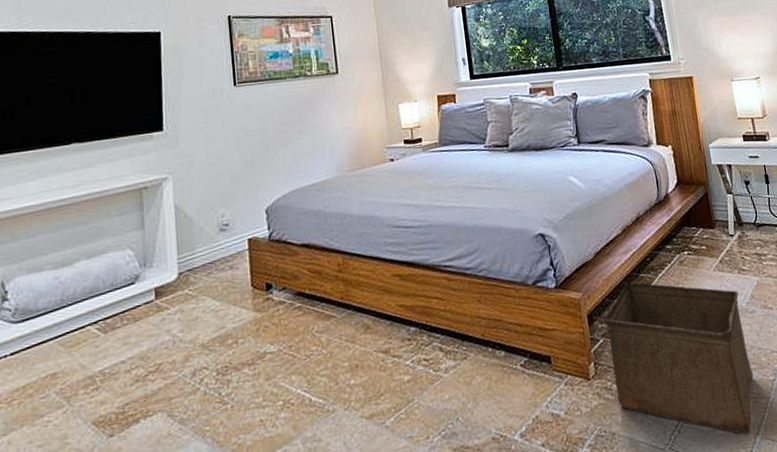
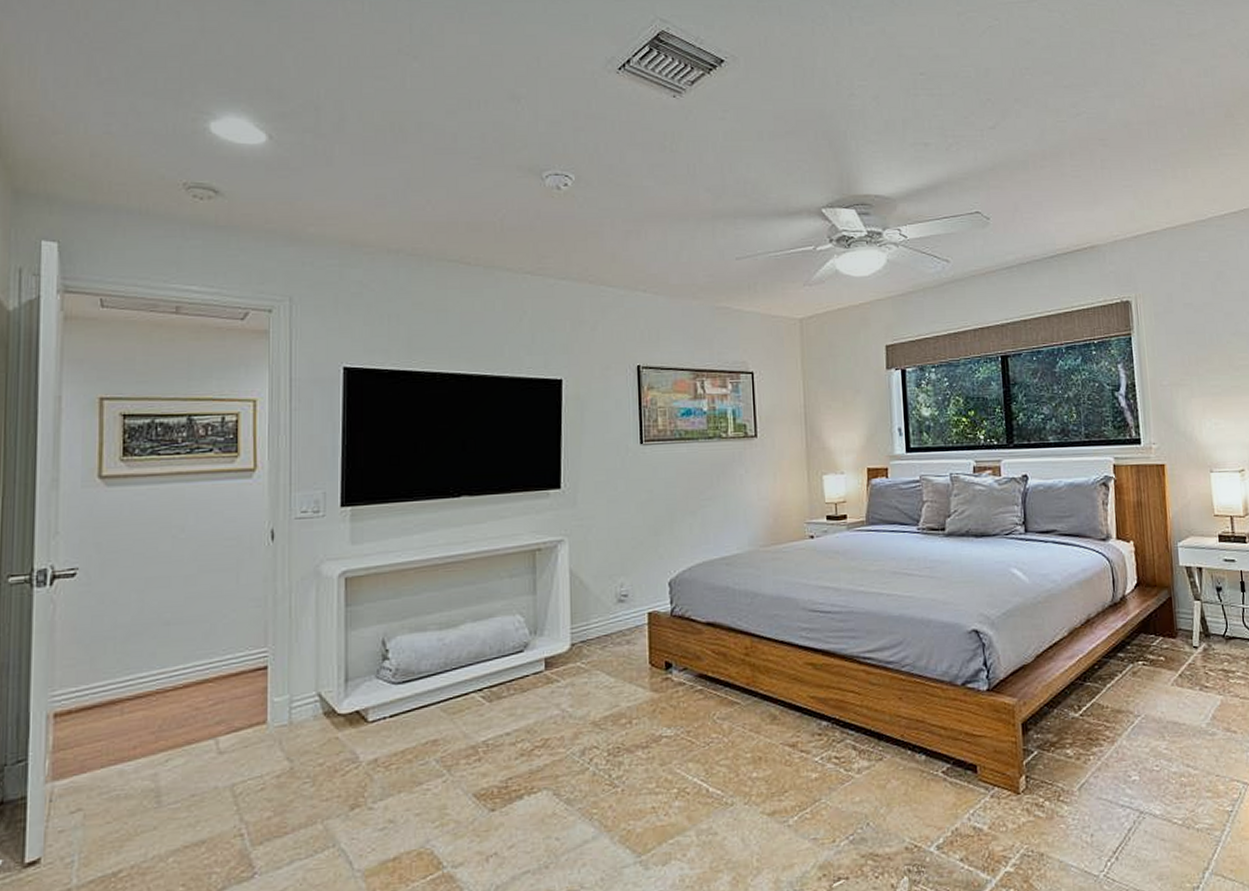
storage bin: present [603,282,754,435] -> none [1039,691,1207,869]

